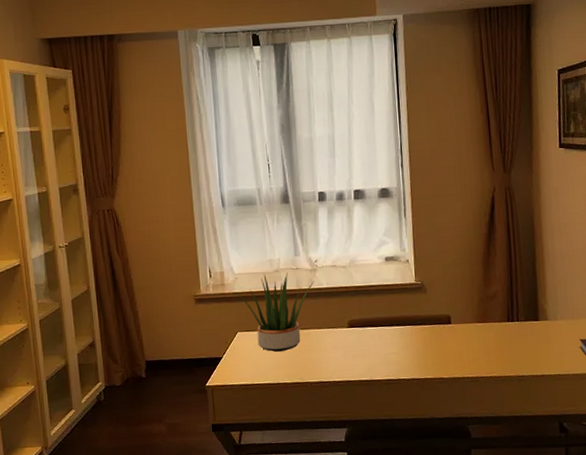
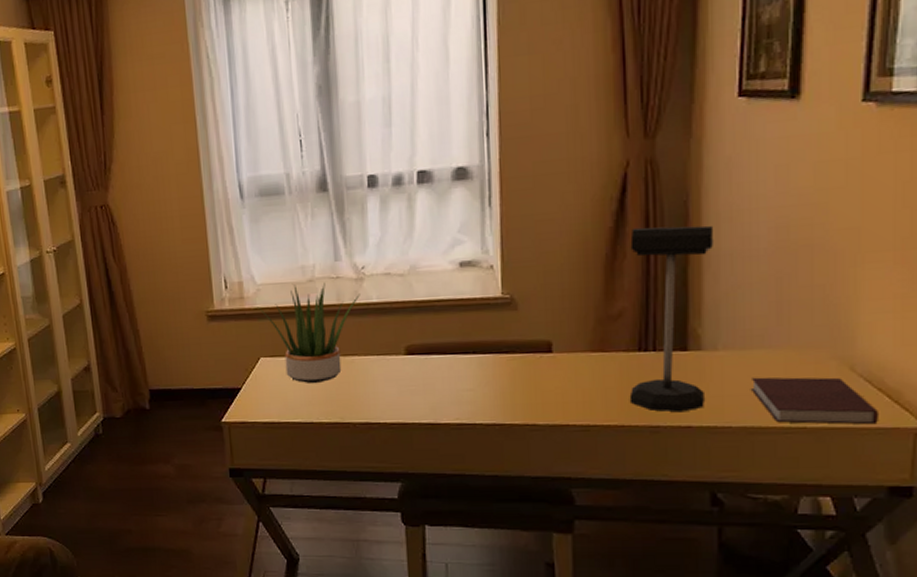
desk lamp: none [498,233,552,365] -> present [629,225,714,413]

